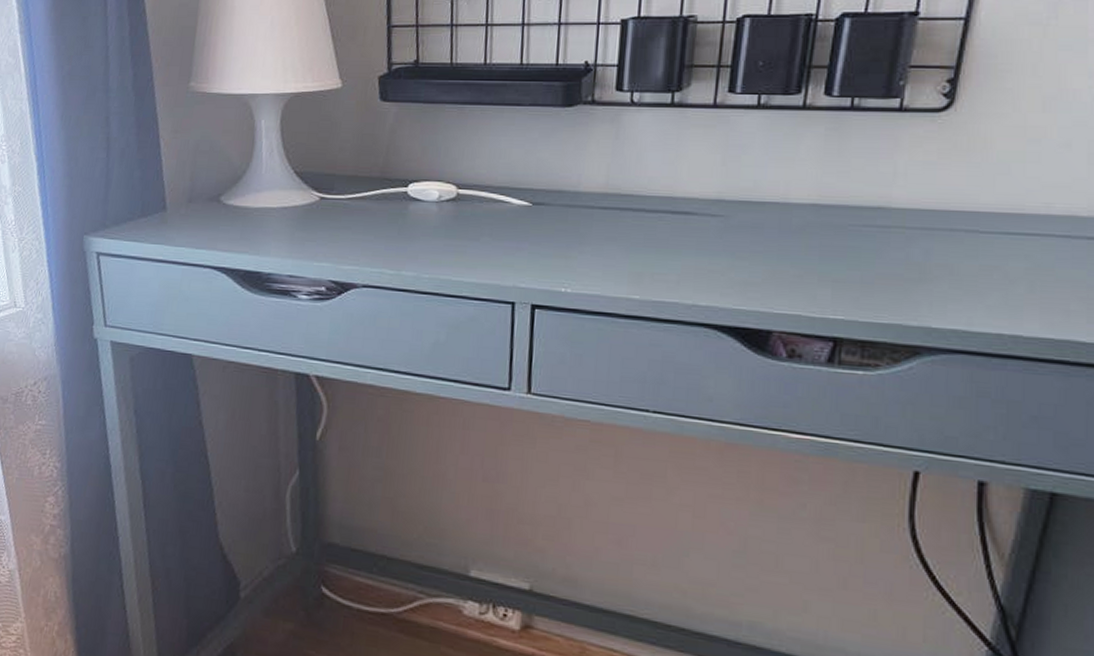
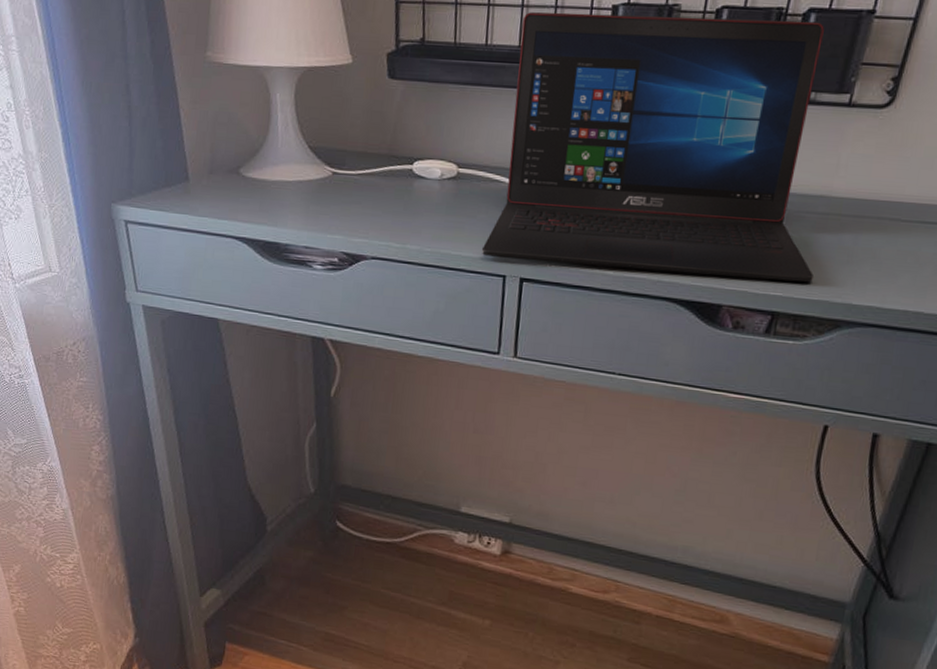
laptop: none [485,26,881,304] -> present [481,12,824,283]

